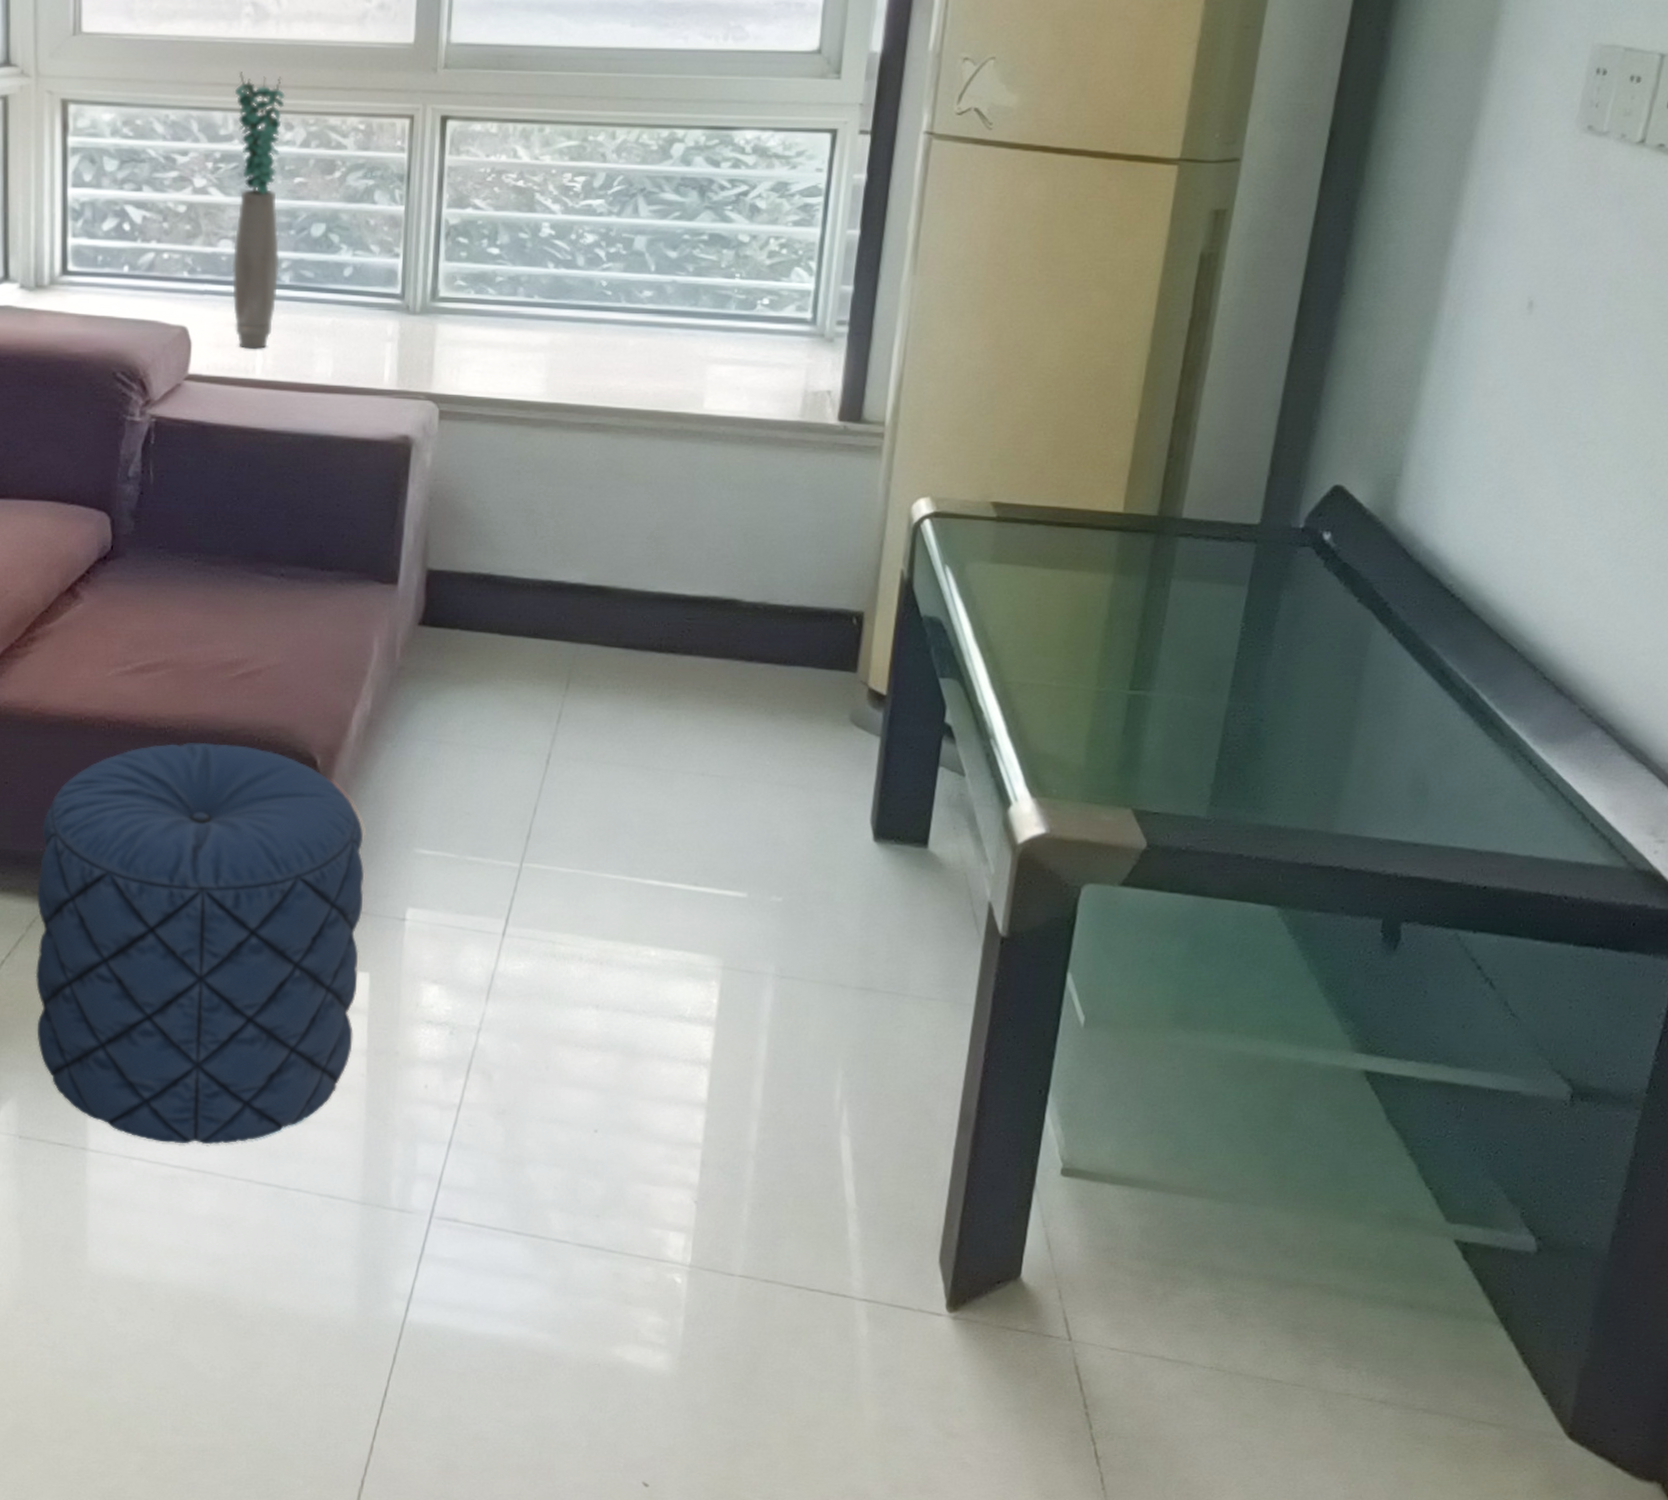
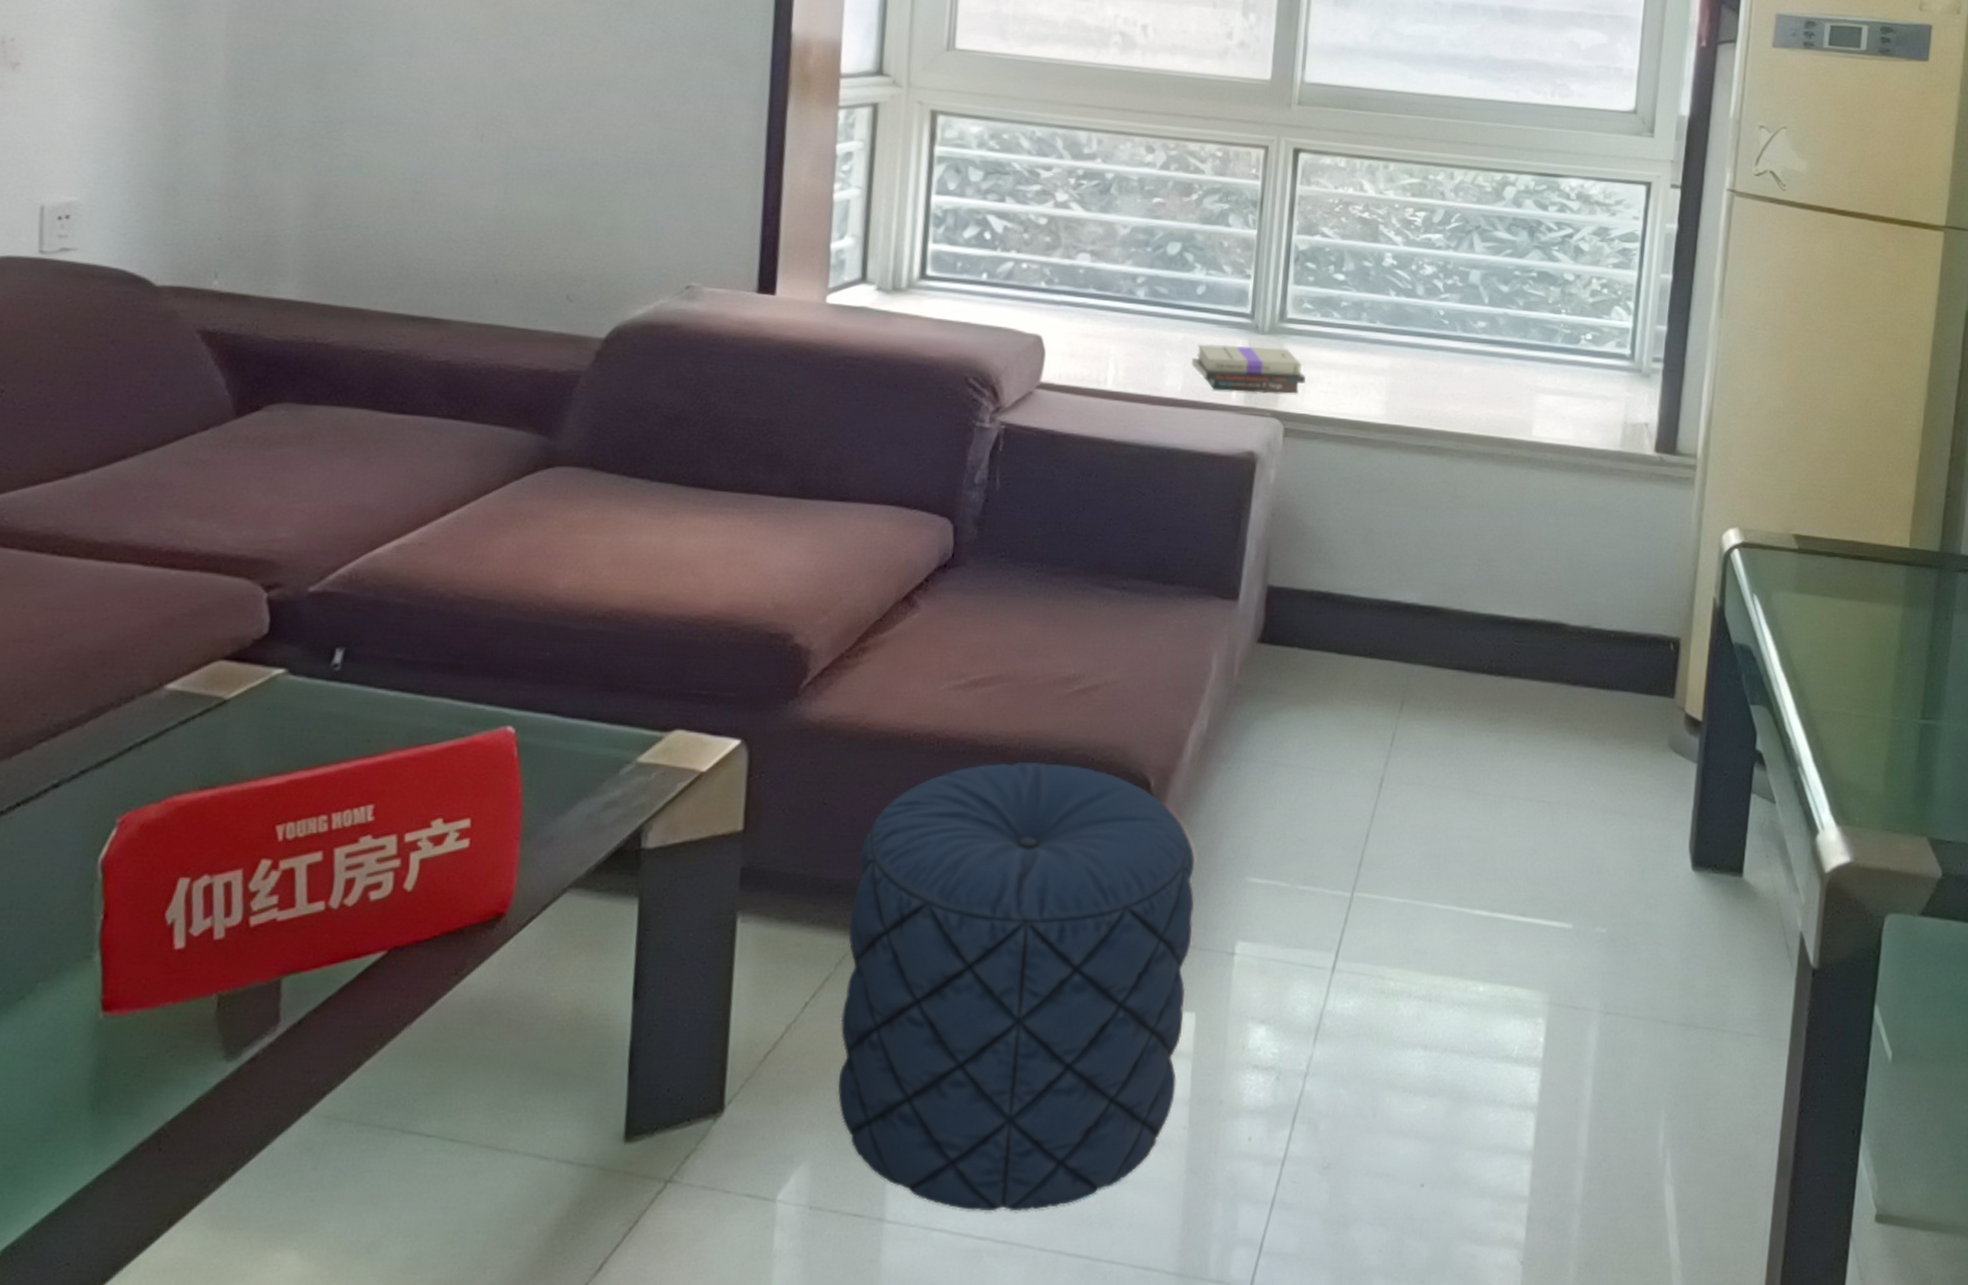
vase: present [231,72,285,349] -> none [1087,95,1148,361]
books: none [340,327,460,376] -> present [1191,344,1306,393]

